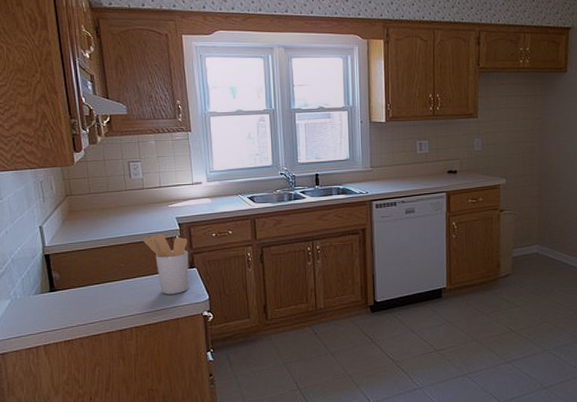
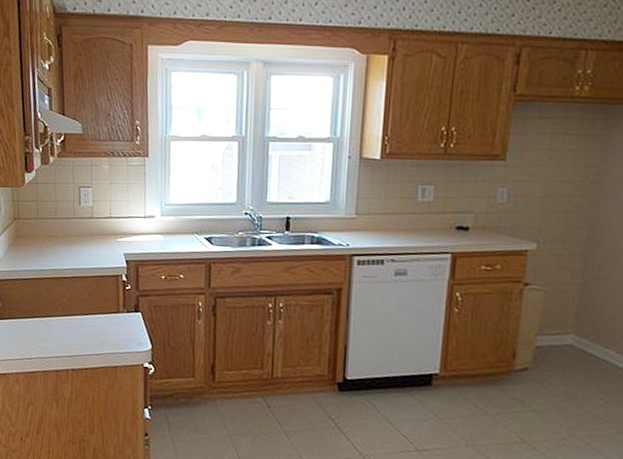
utensil holder: present [142,234,189,294] -> none [86,270,134,339]

